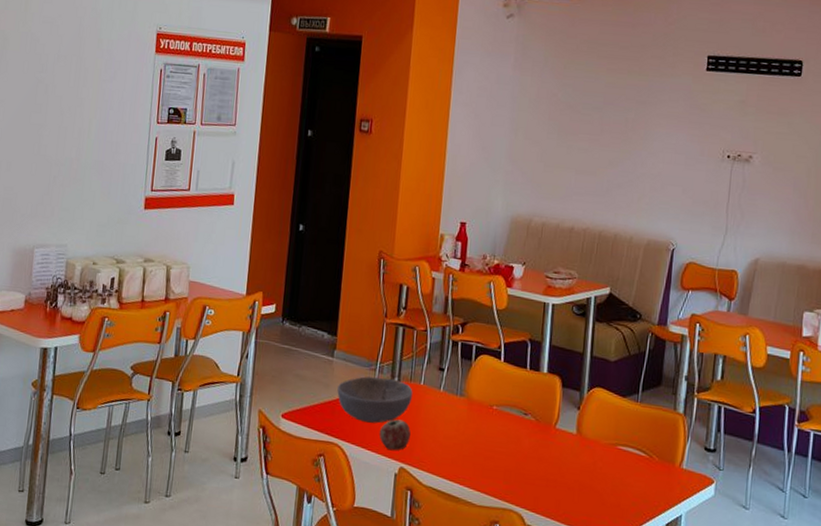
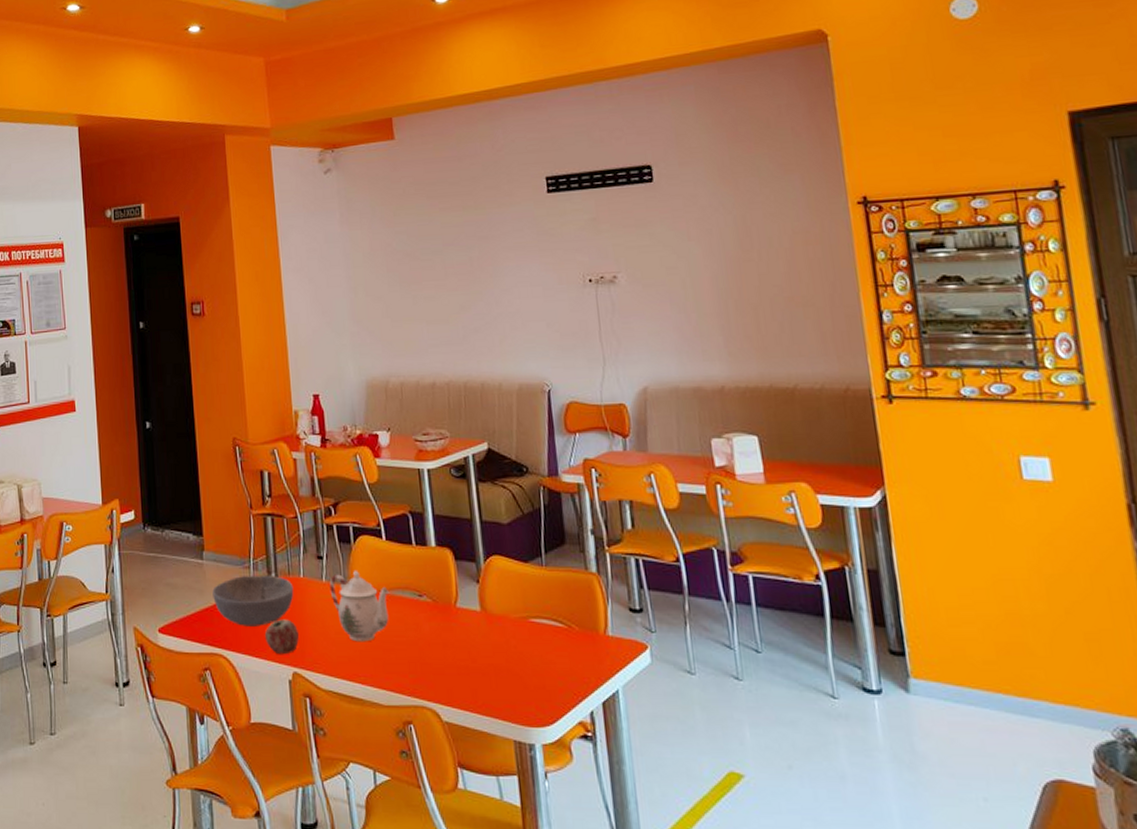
teapot: none [445,384,499,449] -> present [329,570,390,642]

